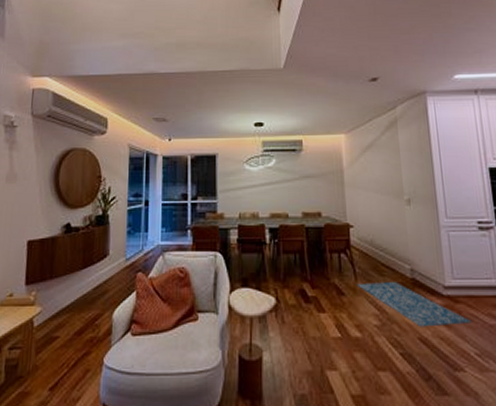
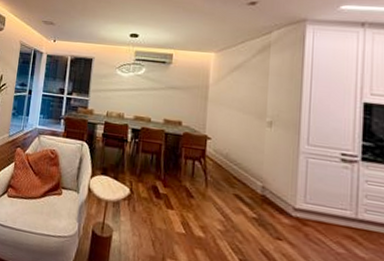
rug: present [357,282,472,327] -> none [207,190,318,247]

